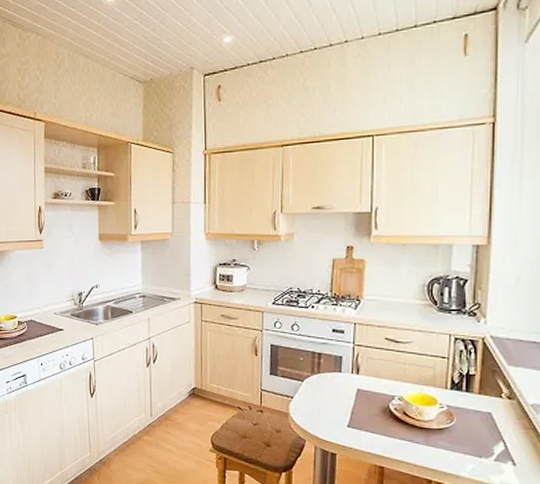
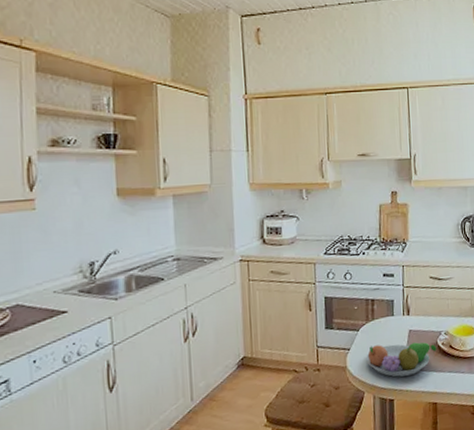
fruit bowl: none [308,398,388,434] -> present [365,342,437,377]

